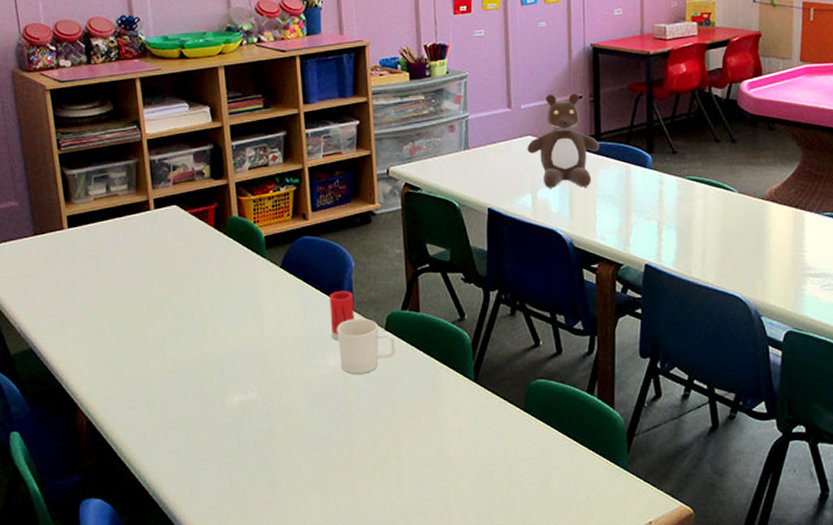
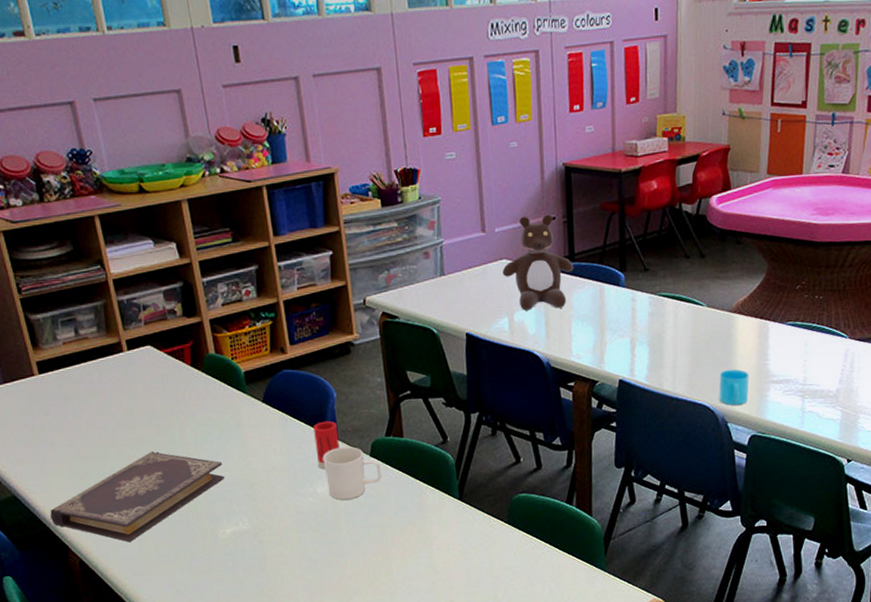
book: none [64,312,238,404] -> present [50,451,225,542]
cup: none [751,259,784,298] -> present [718,369,749,405]

